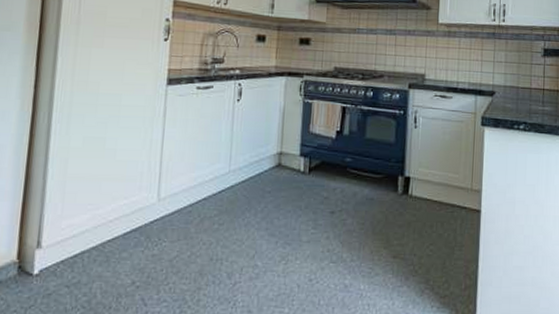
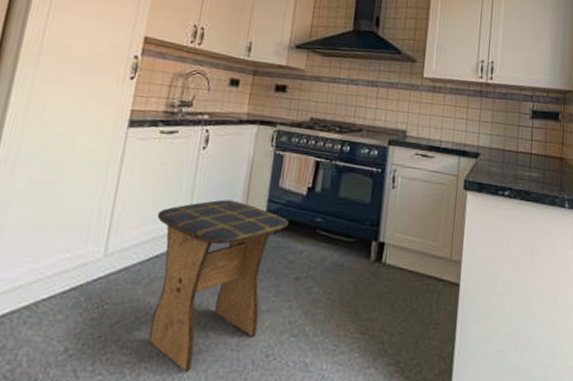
stool: none [201,146,321,297] -> present [147,199,289,373]

